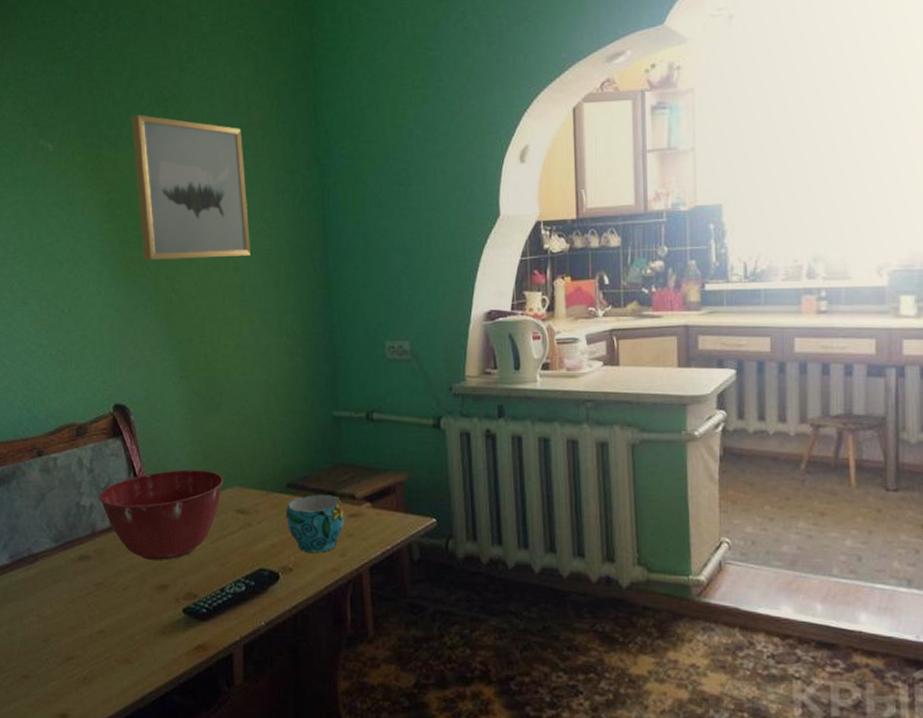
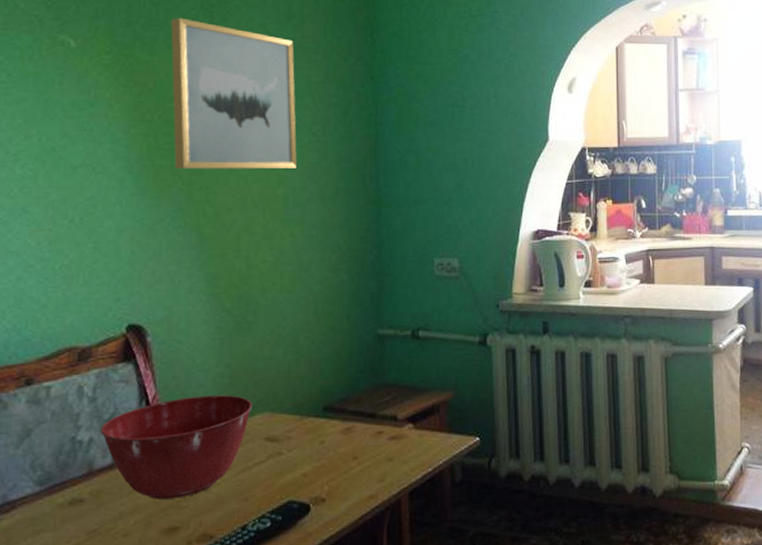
cup: present [286,495,344,553] -> none [321,417,385,480]

